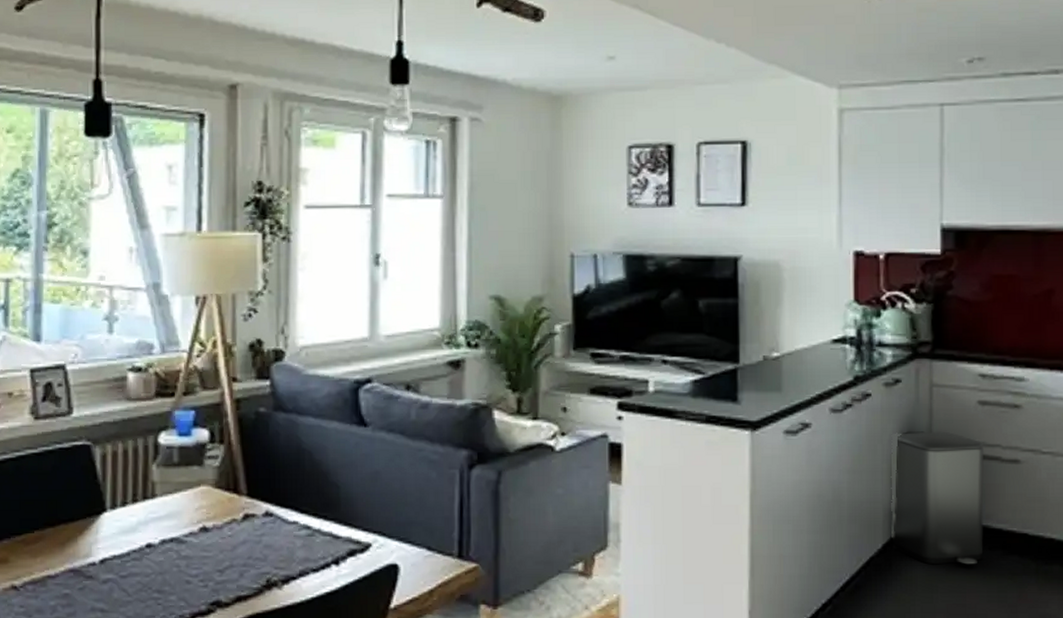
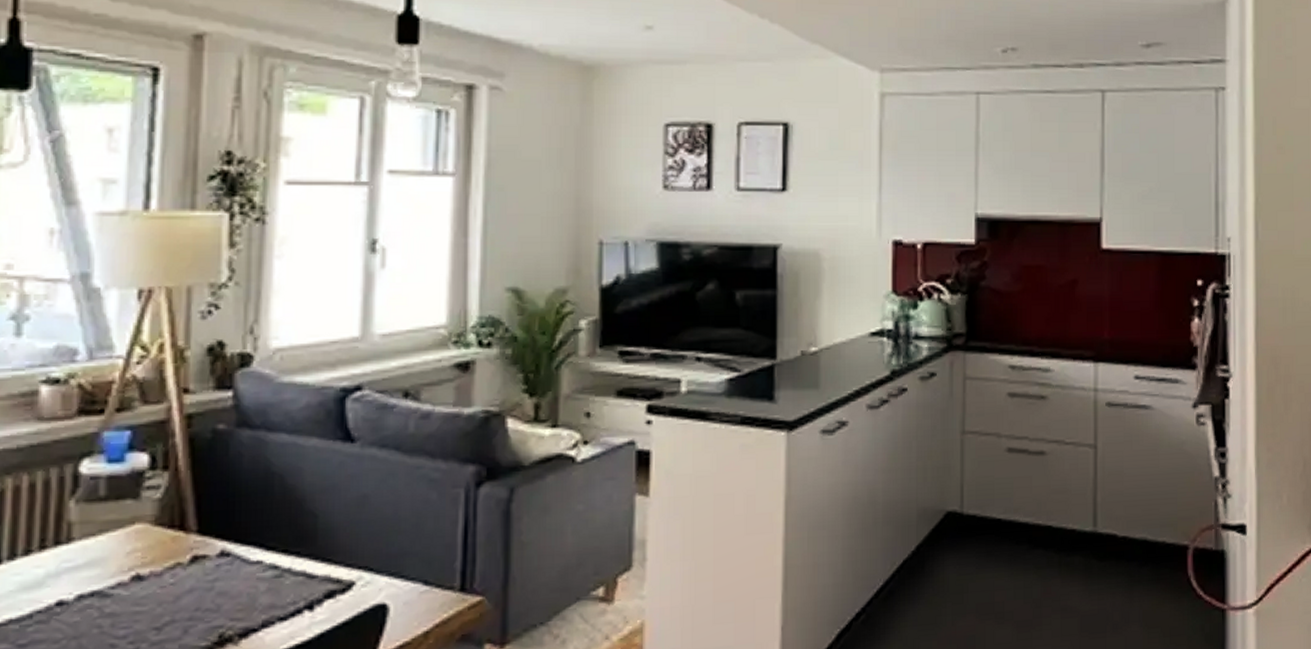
pedal bin: present [891,431,984,565] -> none [925,425,1012,564]

